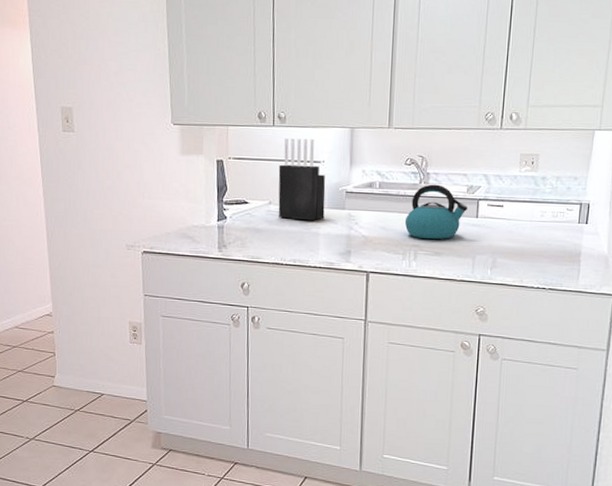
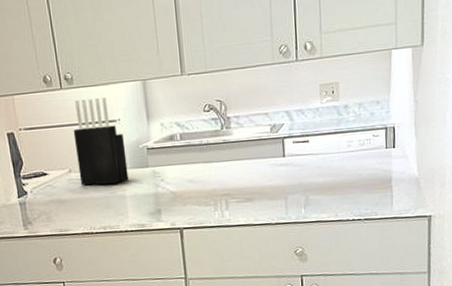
kettle: present [404,184,468,239] -> none [211,127,274,187]

